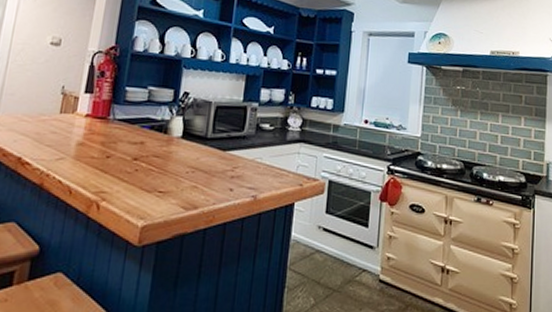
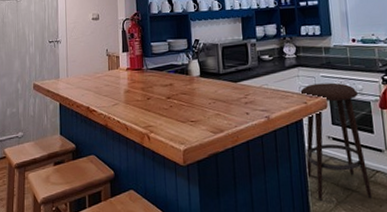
stool: none [287,164,360,301] -> present [300,82,372,201]

